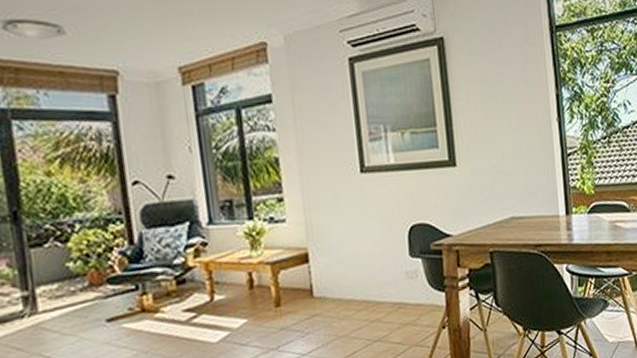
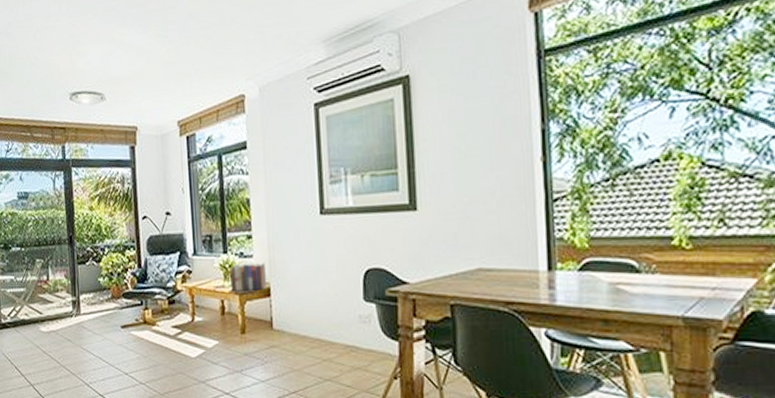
books: none [258,226,305,261] -> present [230,262,267,291]

